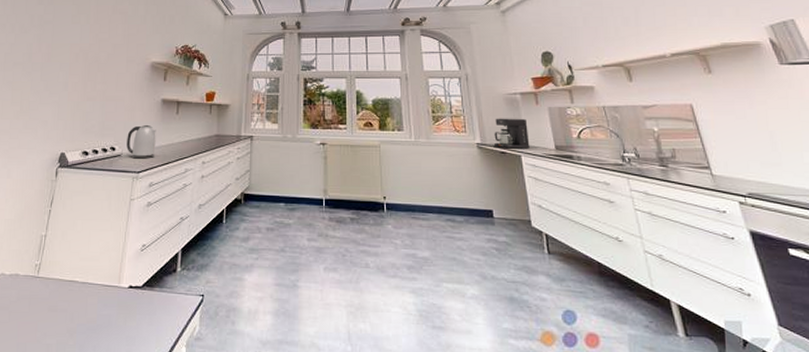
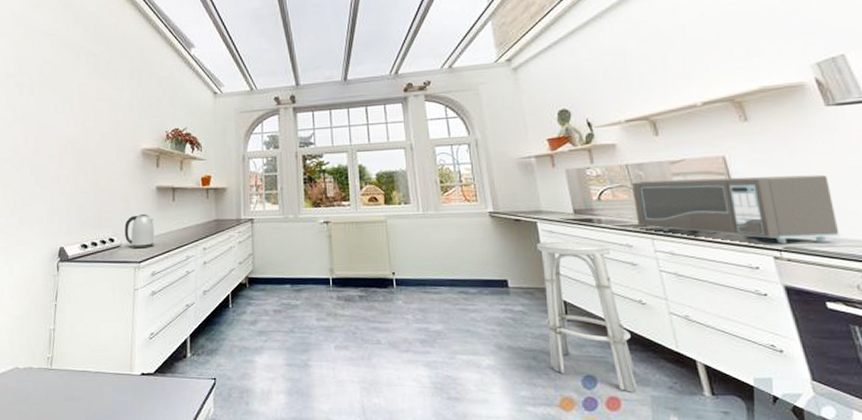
coffee maker: present [494,118,530,149] -> none [507,182,546,216]
bar stool: none [520,175,616,330] -> present [536,241,638,392]
microwave: none [609,123,799,190] -> present [632,174,841,244]

